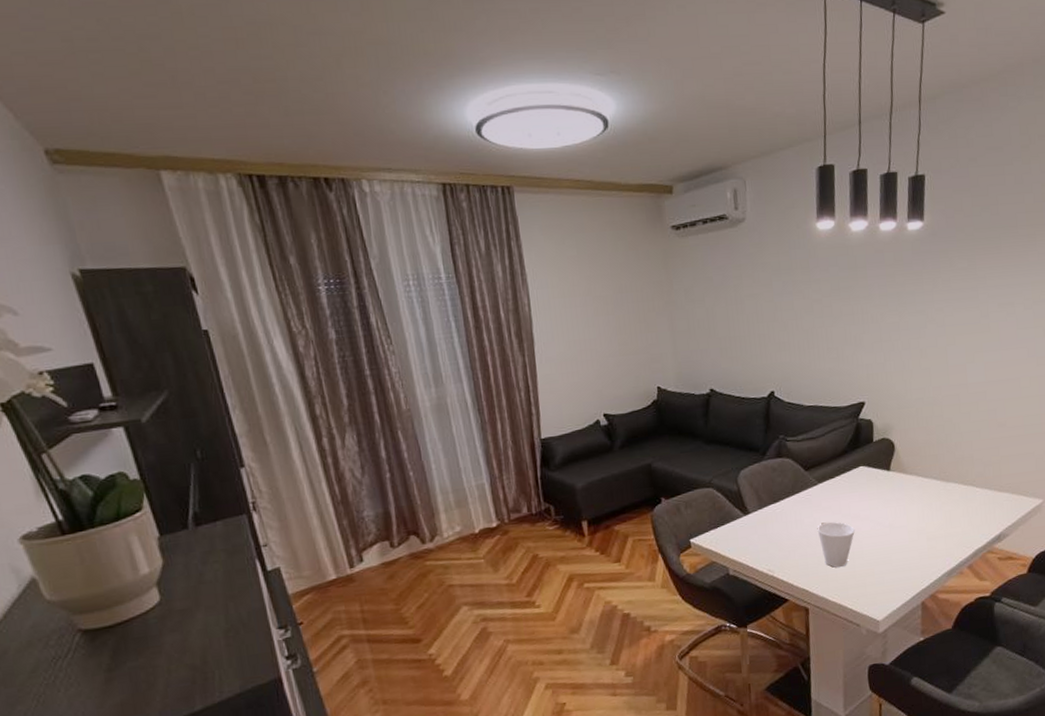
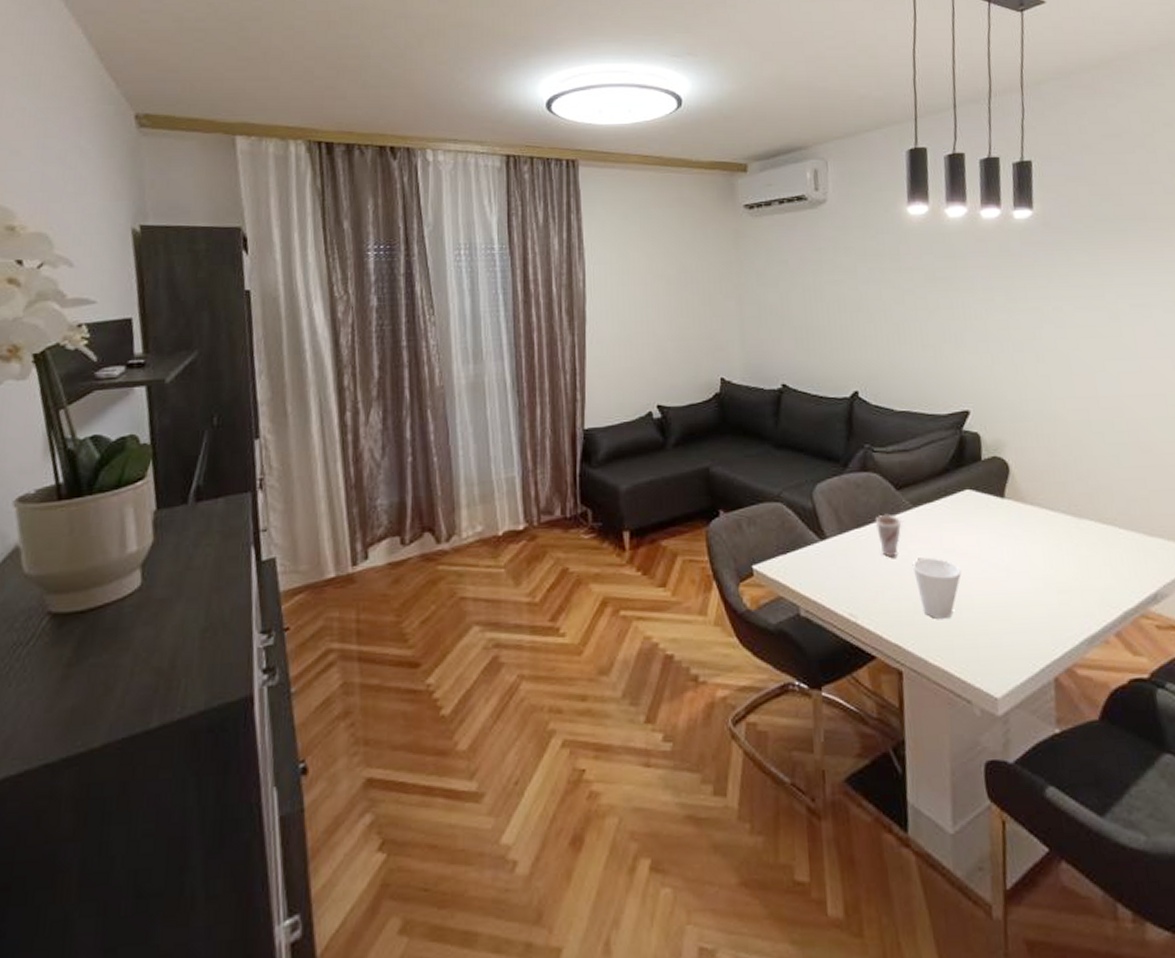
cup: none [787,490,809,524] -> present [874,513,902,558]

